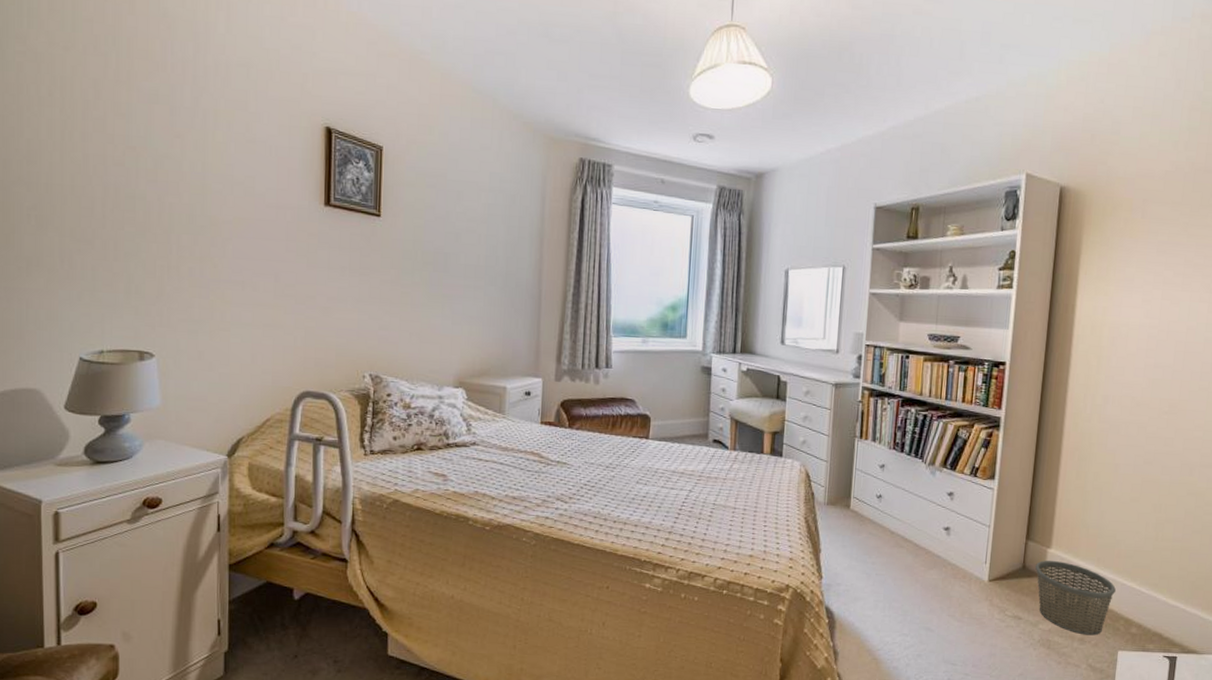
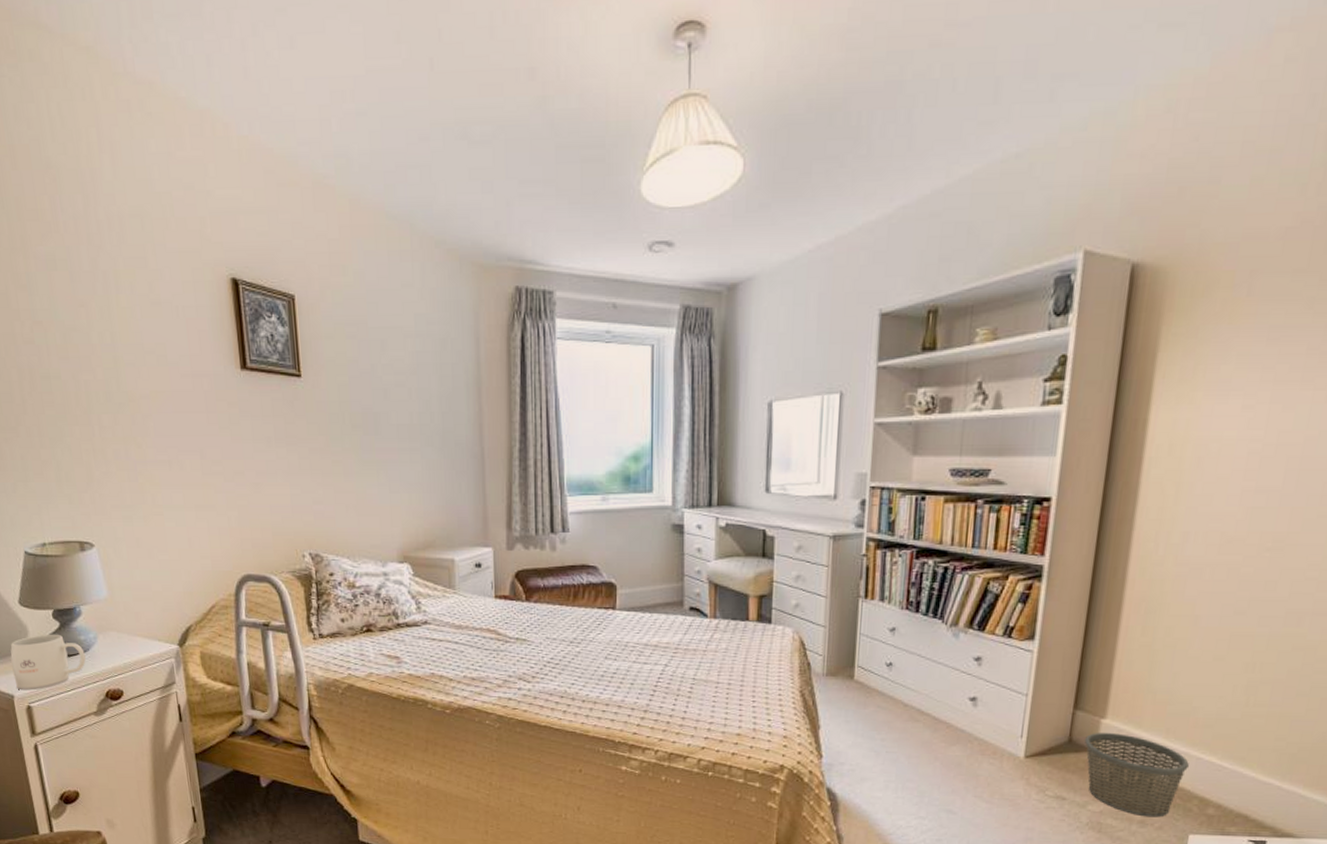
mug: none [45,439,127,496] -> present [10,634,86,691]

